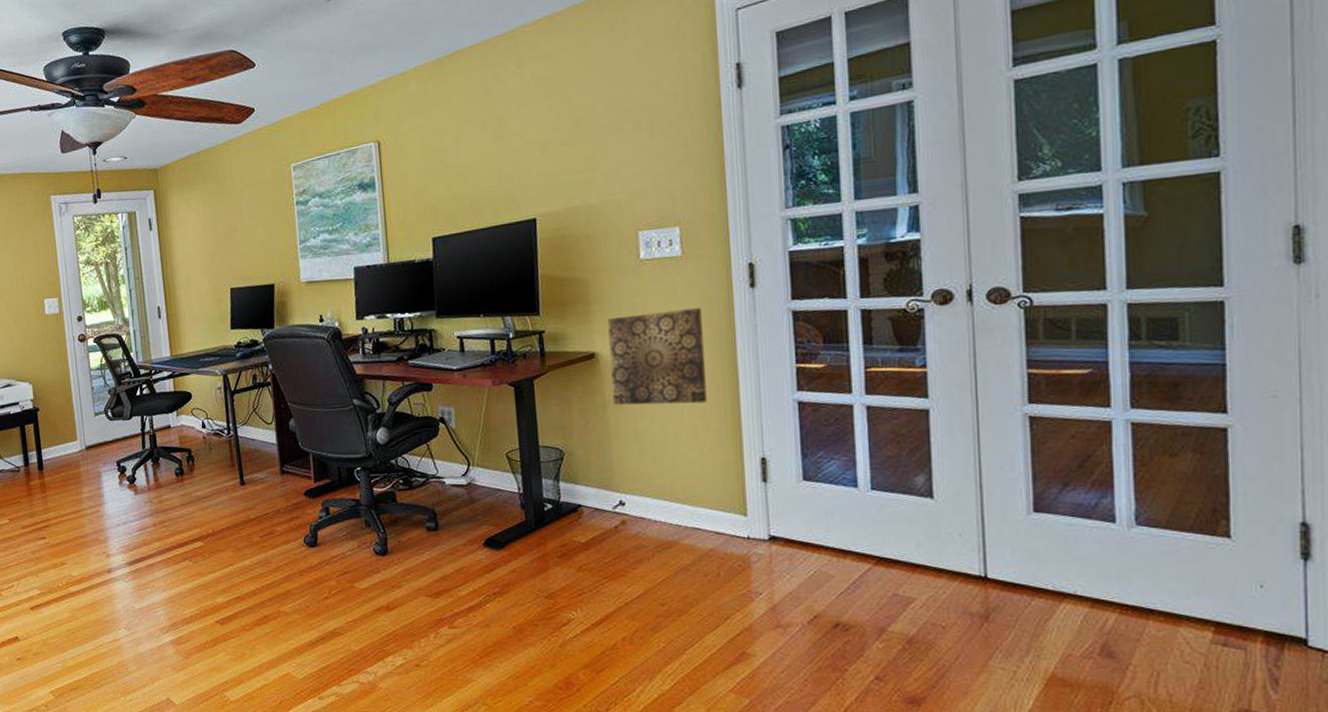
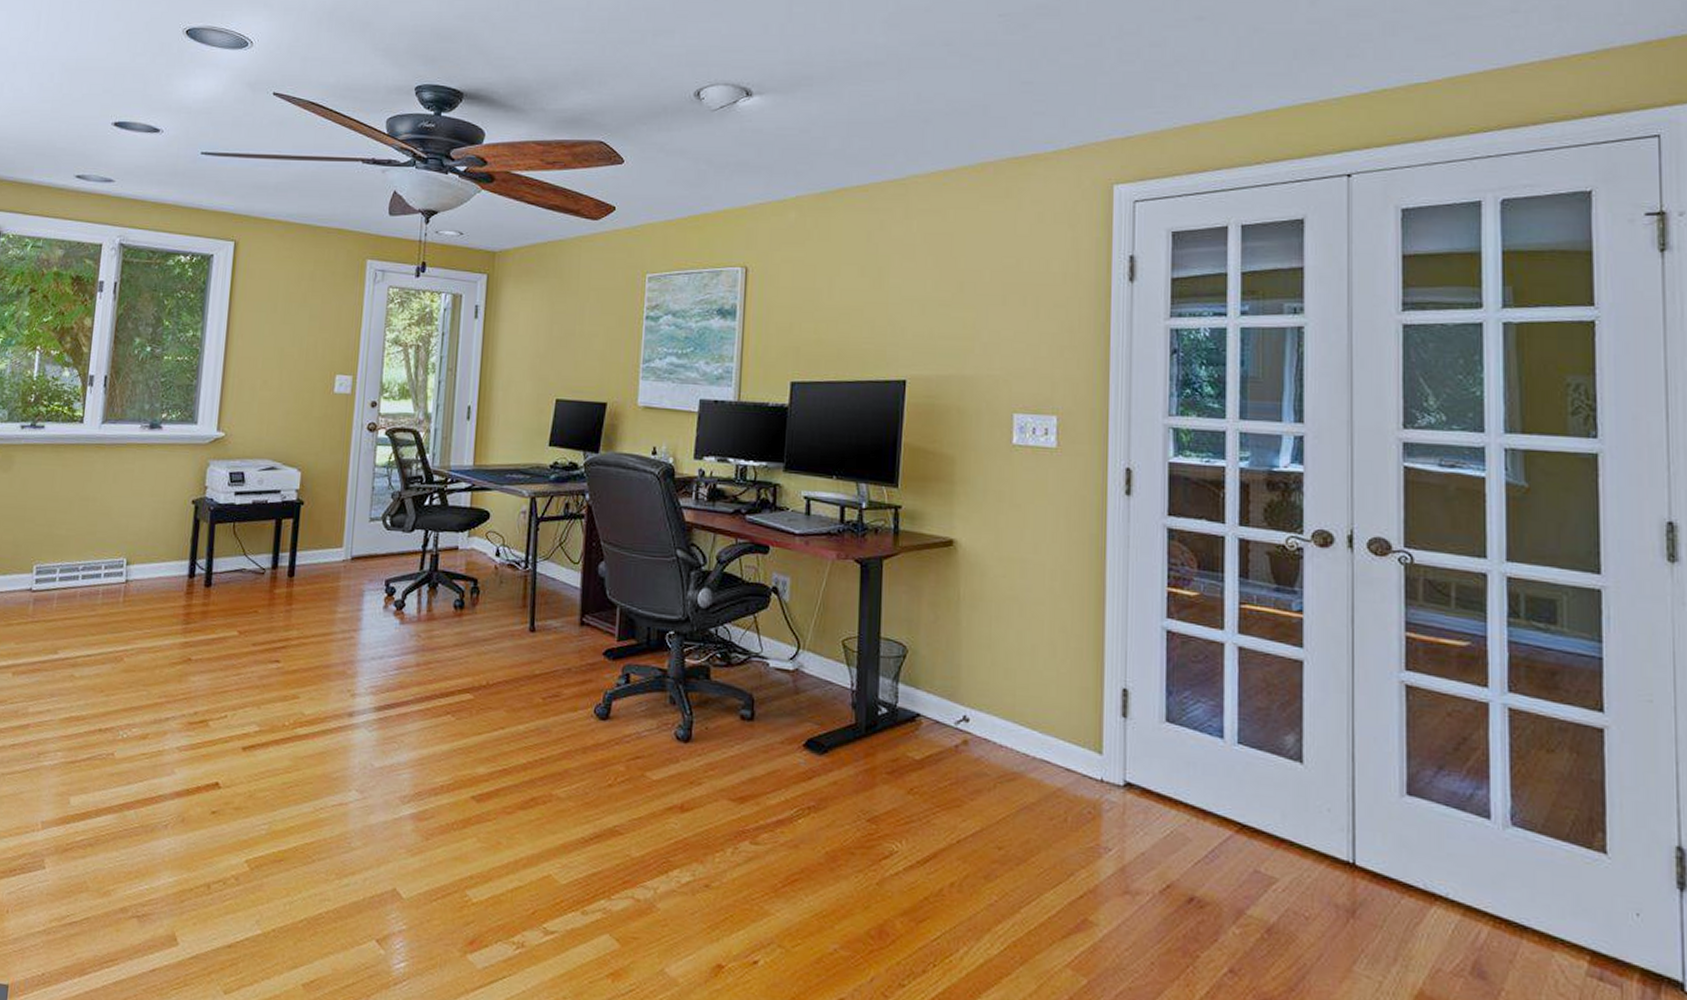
wall art: present [608,308,707,406] -> none [968,504,1072,616]

